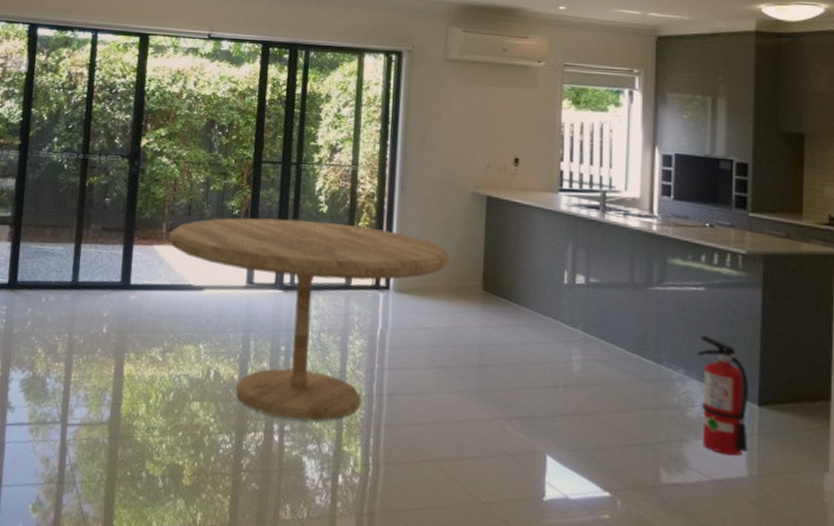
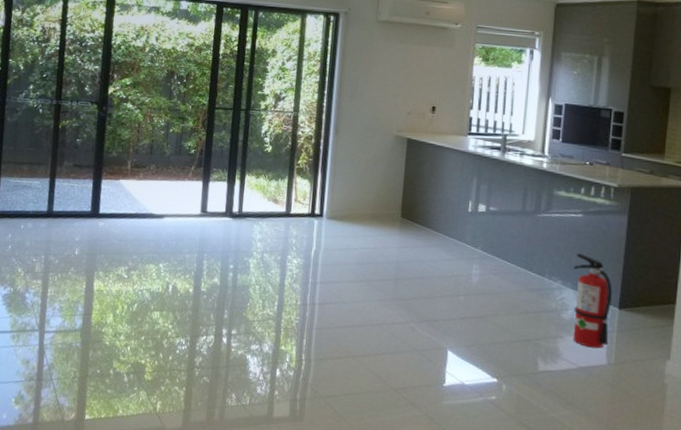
dining table: present [168,218,451,421] -> none [132,156,375,326]

